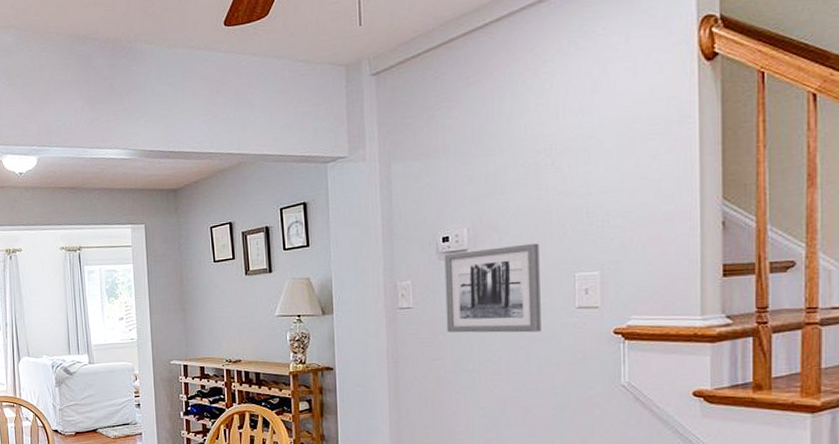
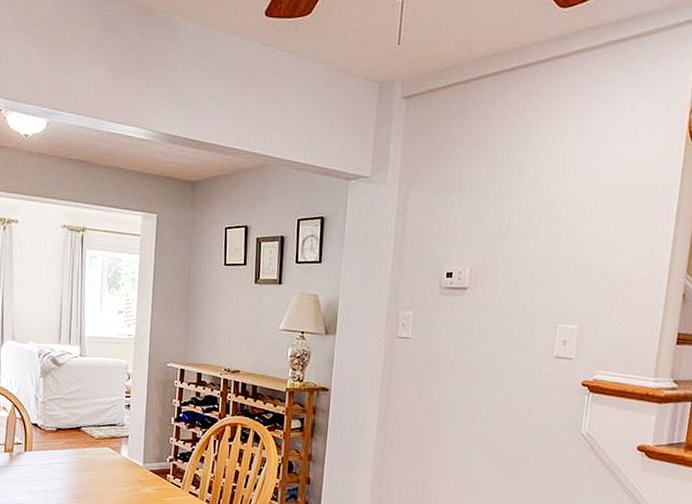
wall art: present [444,243,541,333] -> none [438,289,531,376]

